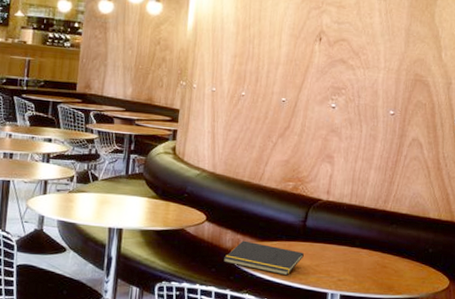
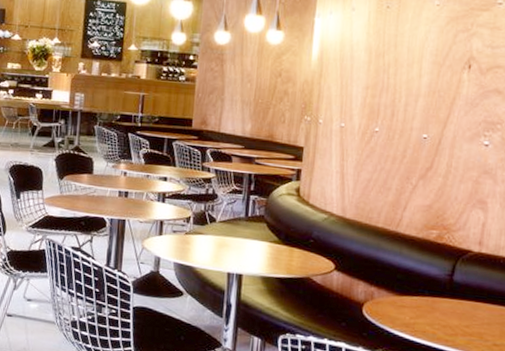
notepad: present [224,240,304,276] -> none [355,293,451,336]

